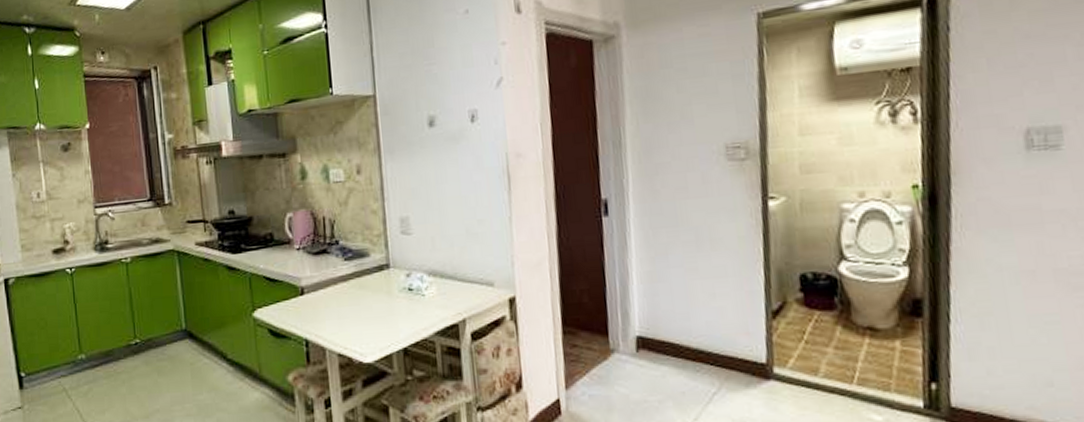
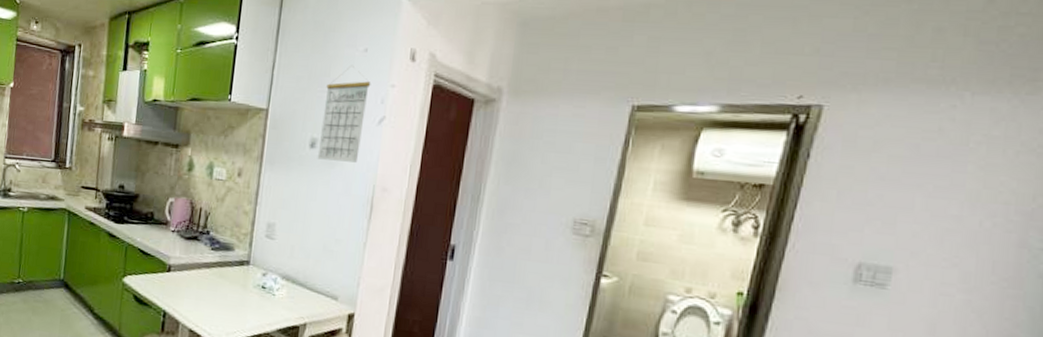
calendar: none [432,31,484,138] -> present [317,66,371,163]

